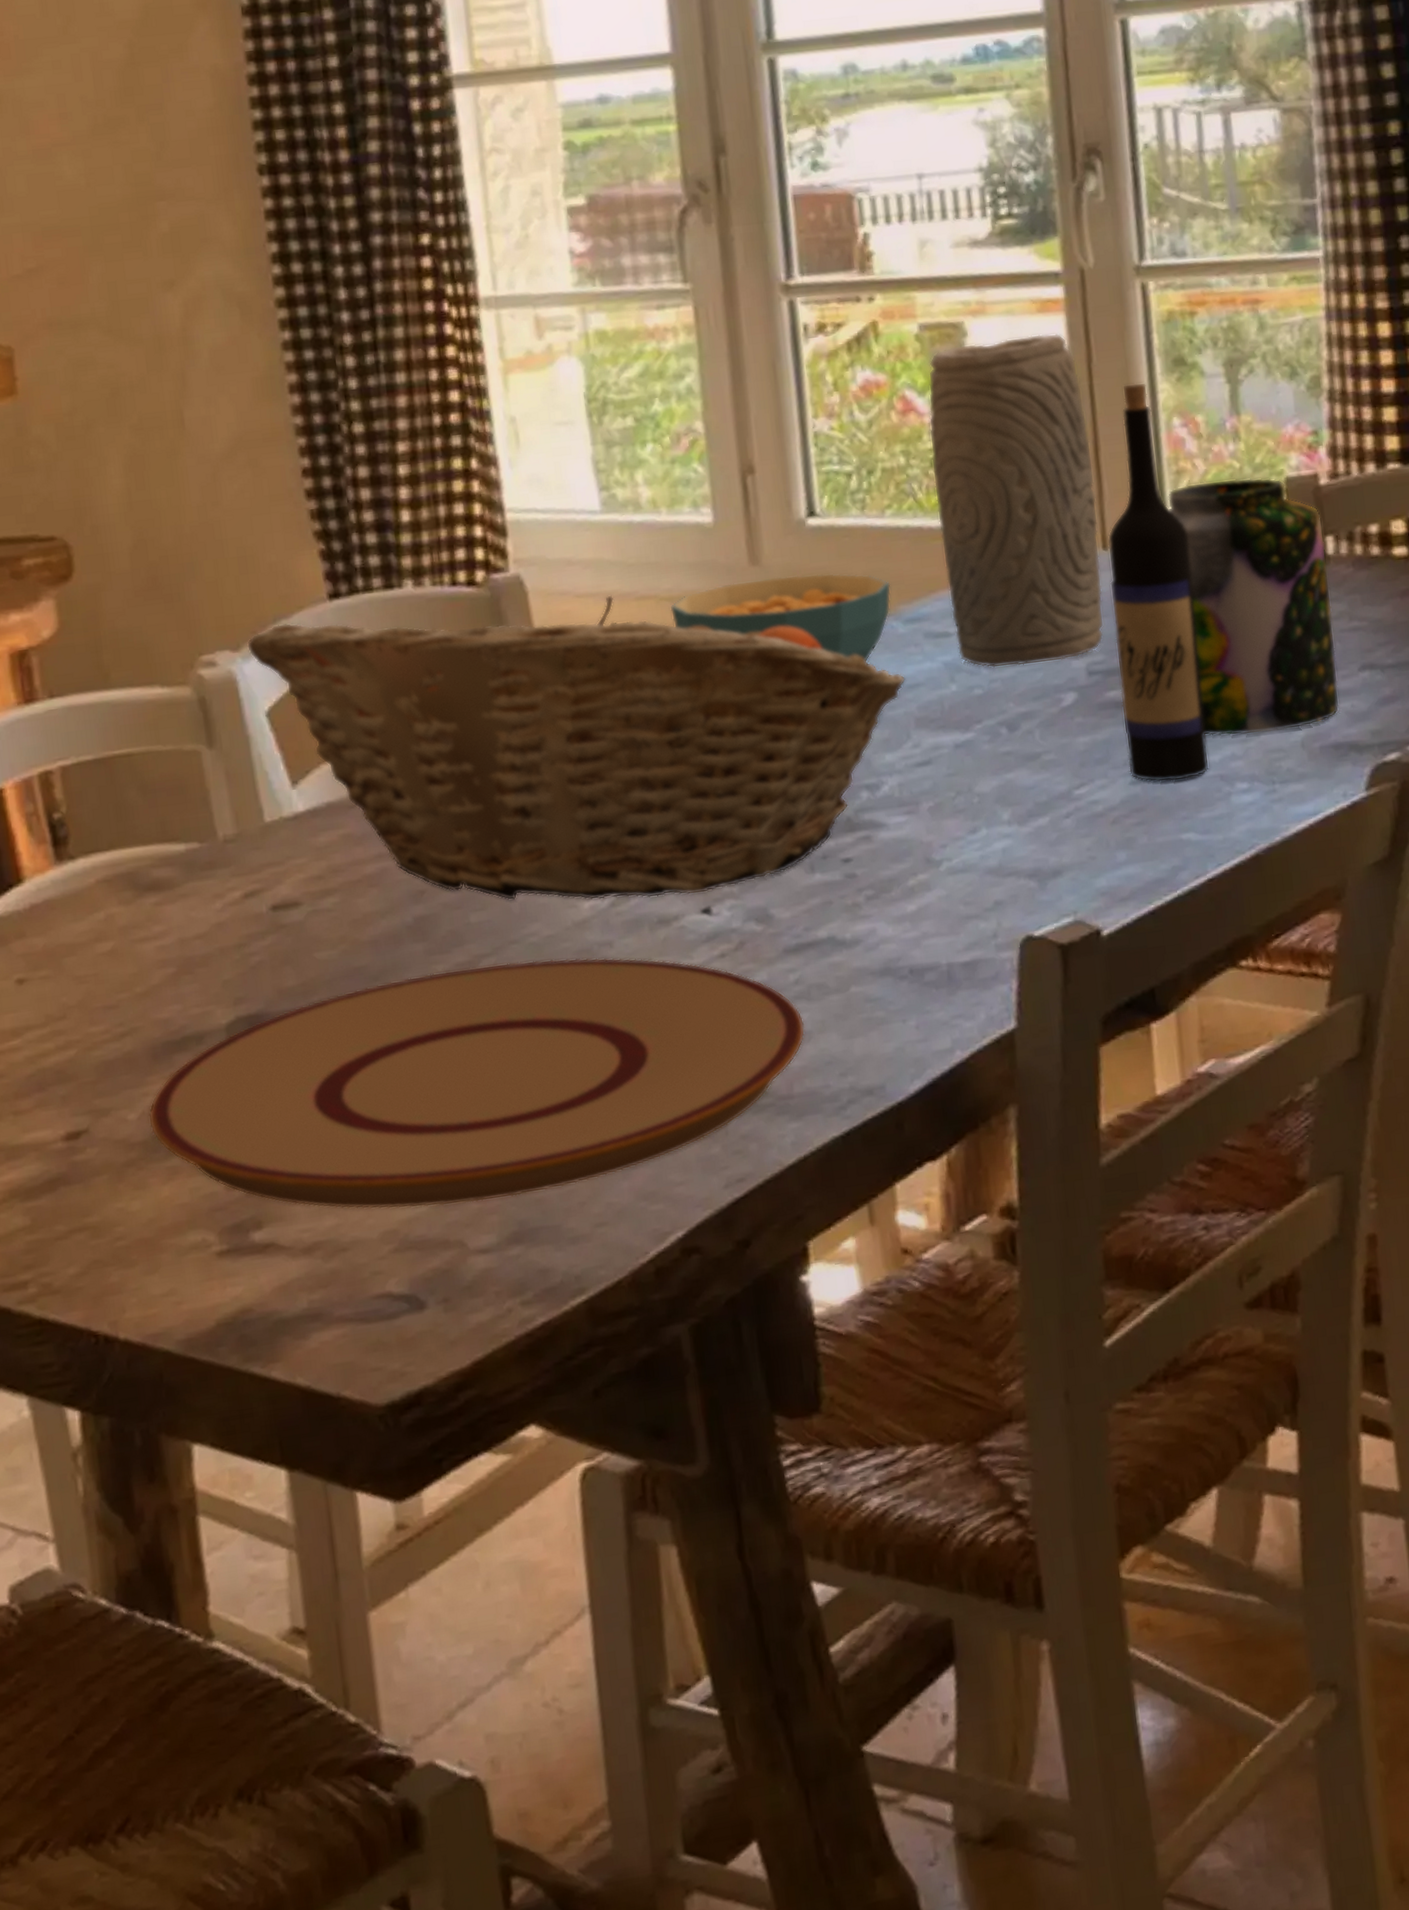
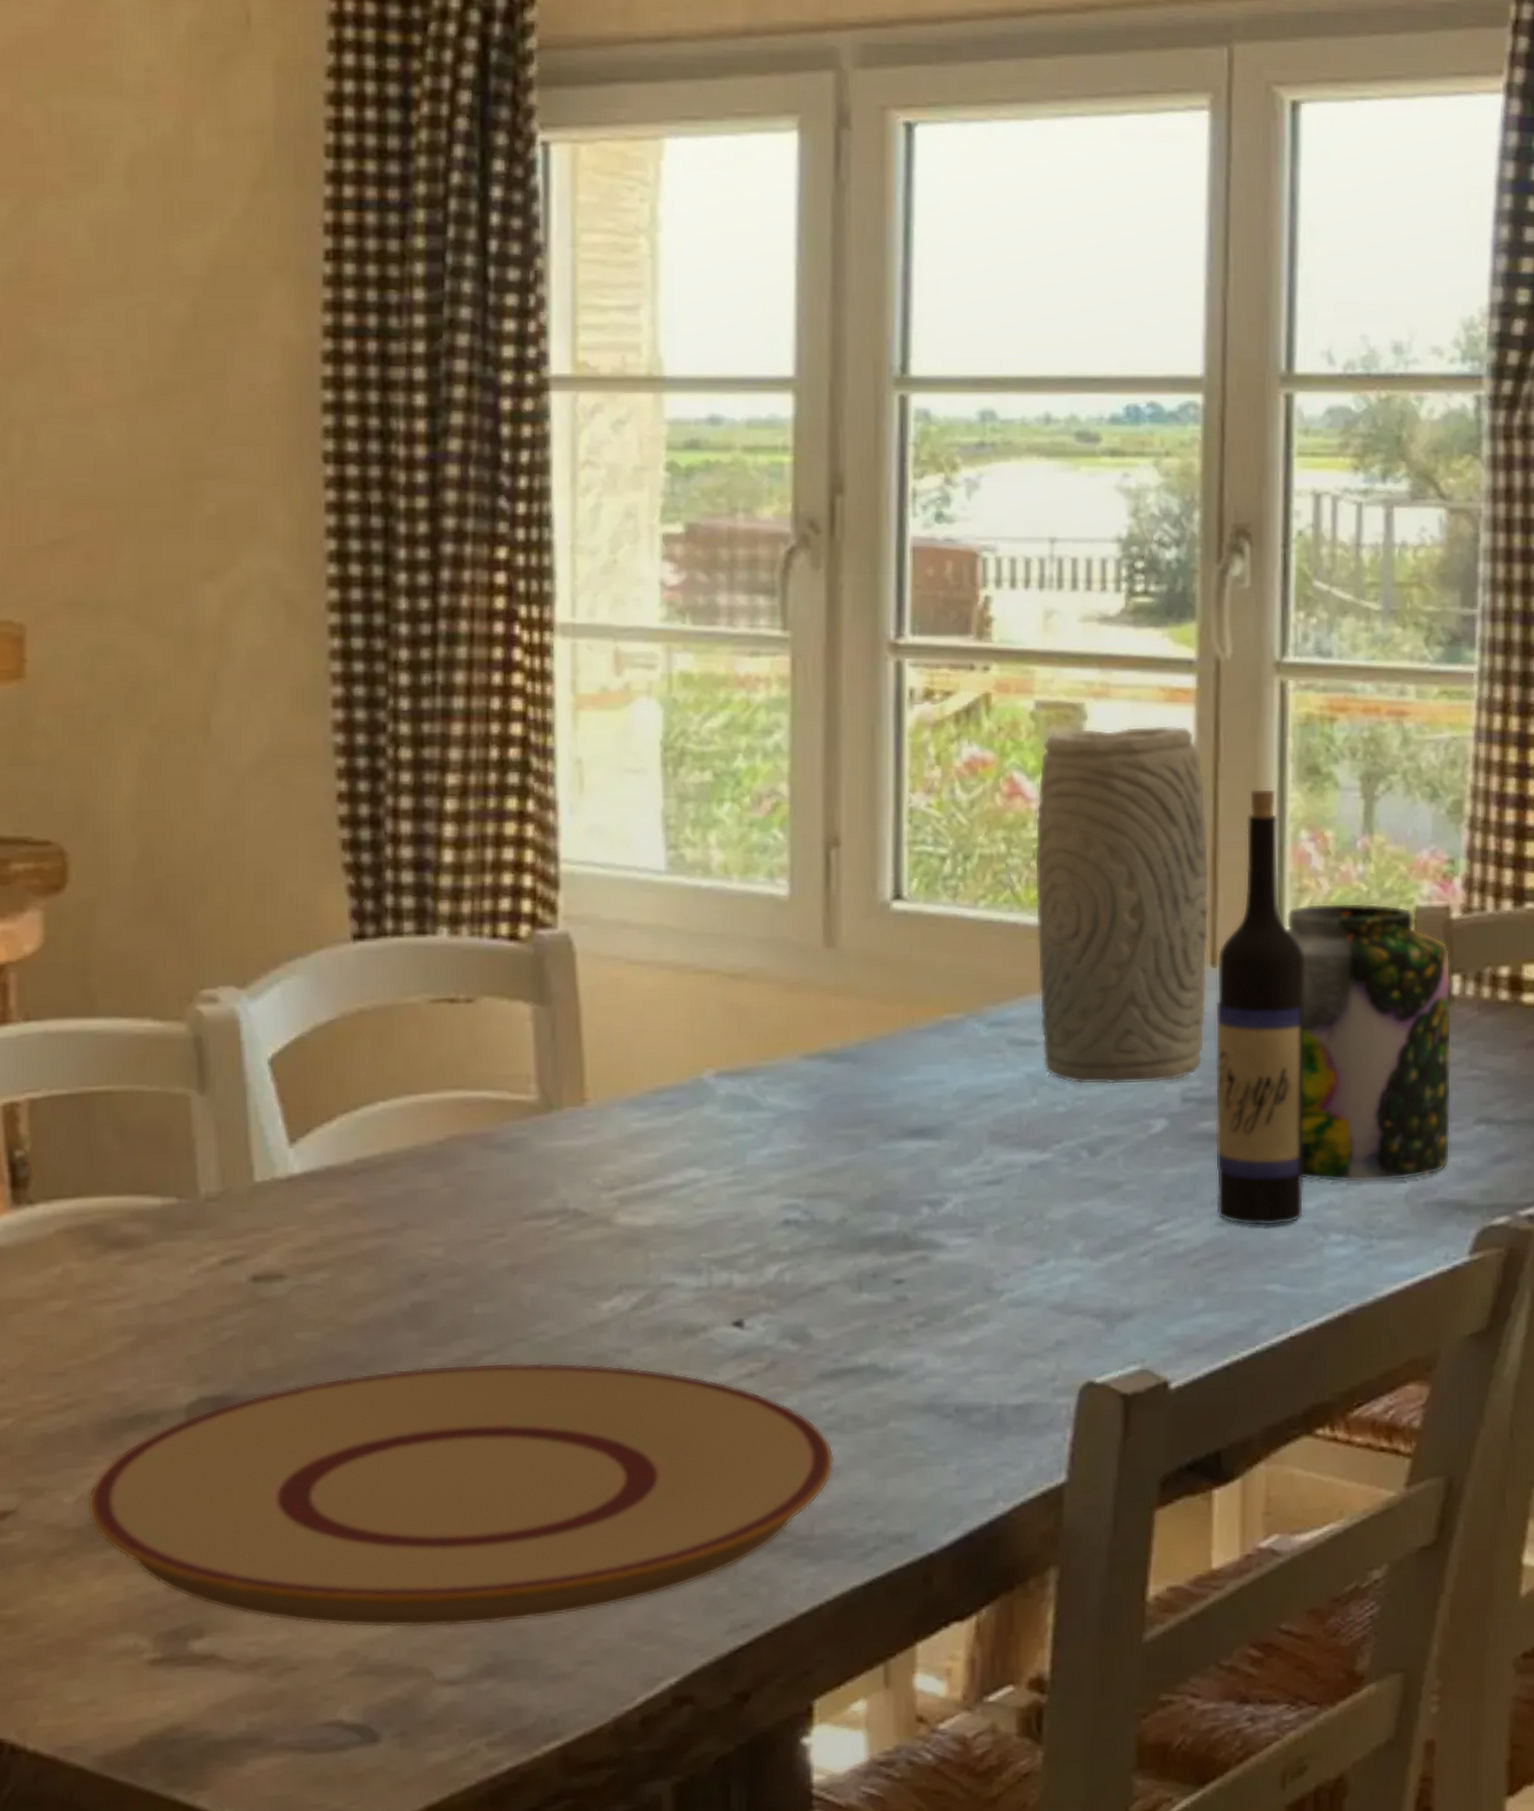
fruit basket: present [247,595,906,901] -> none [255,962,983,1305]
cereal bowl: present [670,573,891,662] -> none [732,962,977,1065]

